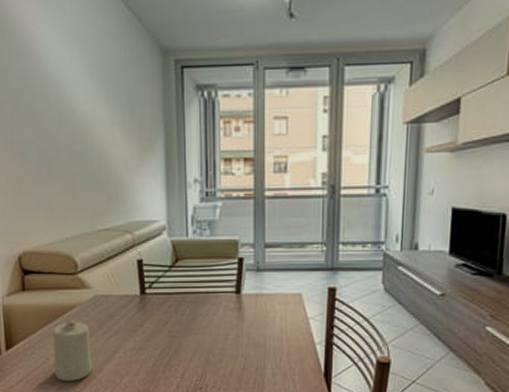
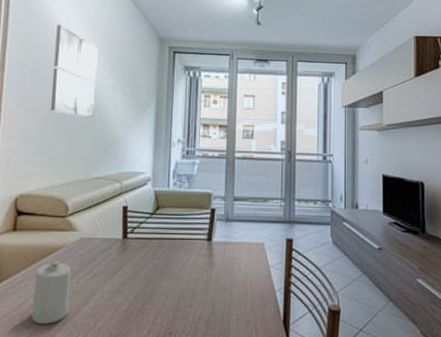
wall art: none [32,43,91,159] -> present [50,25,98,118]

